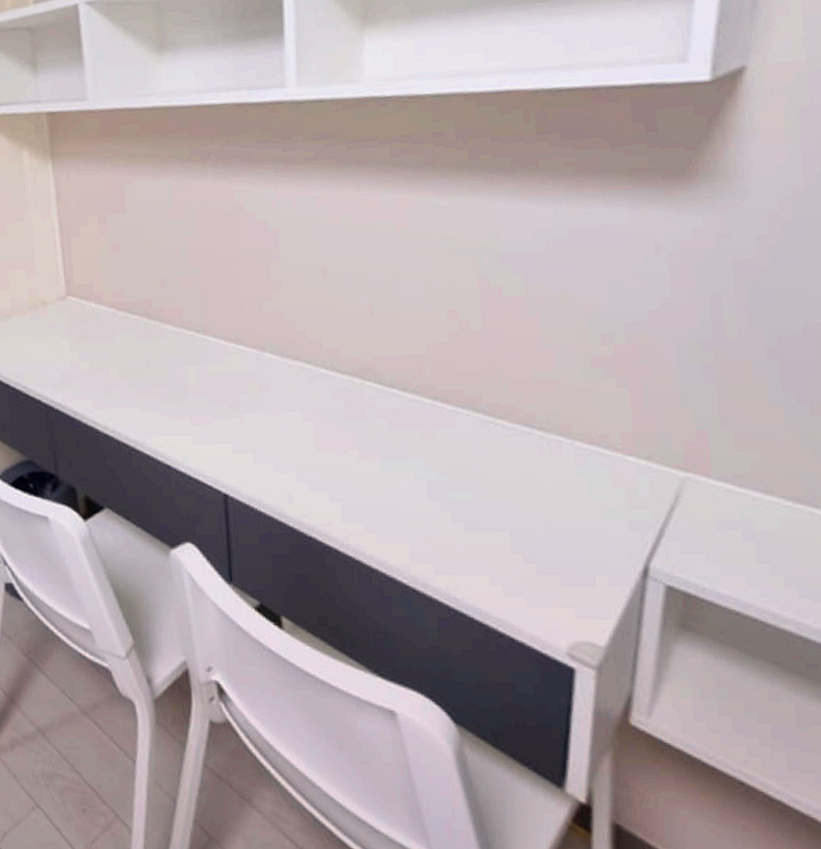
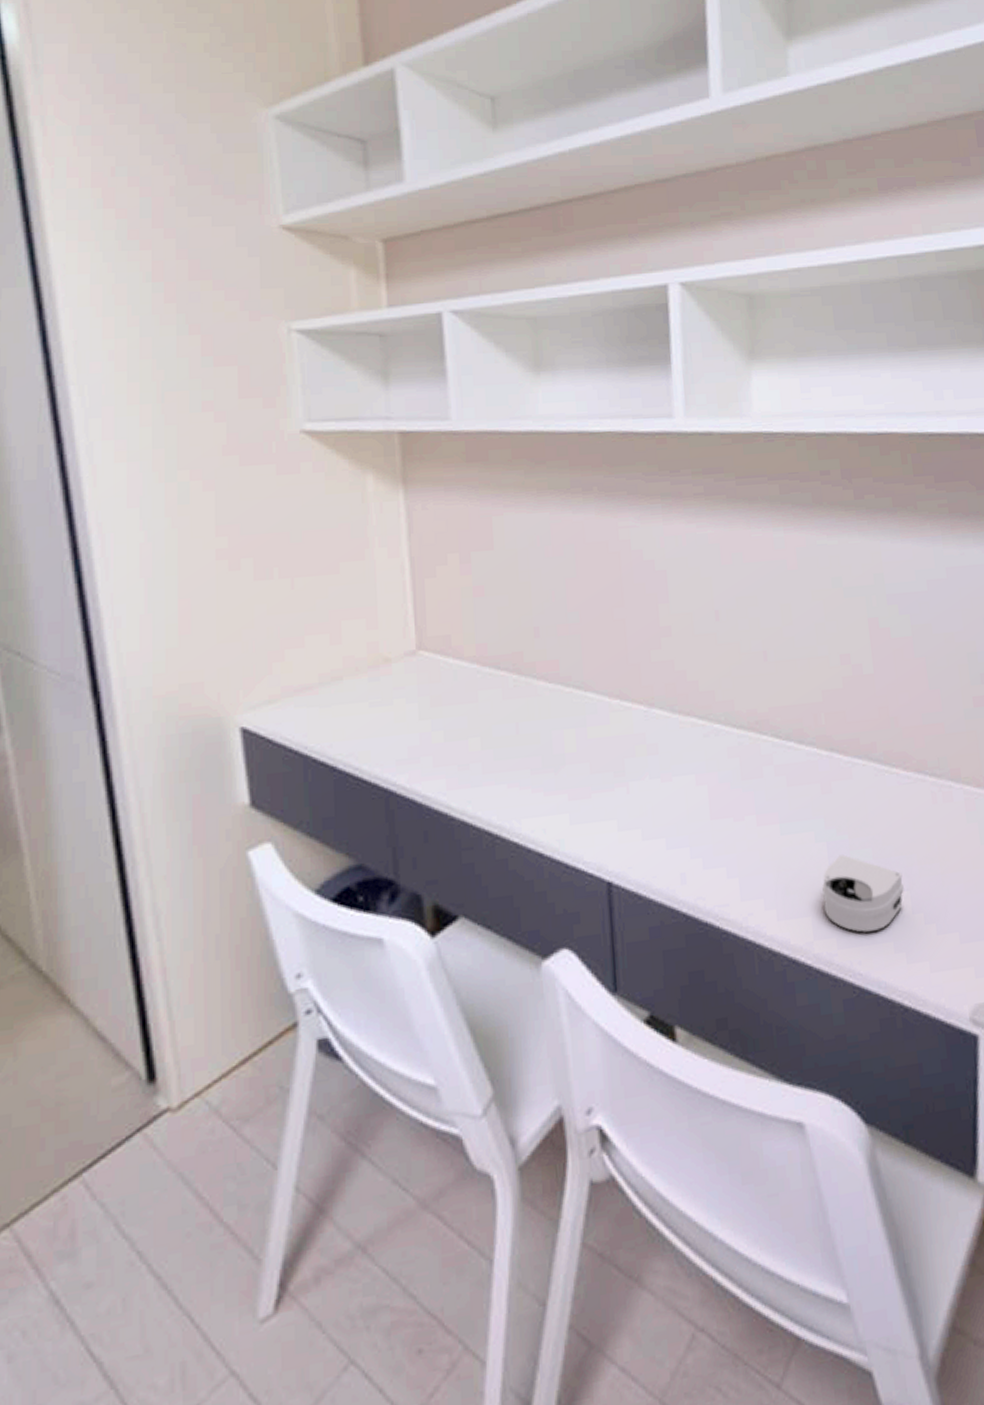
computer mouse: none [421,493,504,563] -> present [822,854,904,933]

